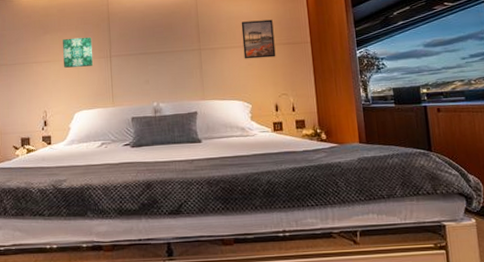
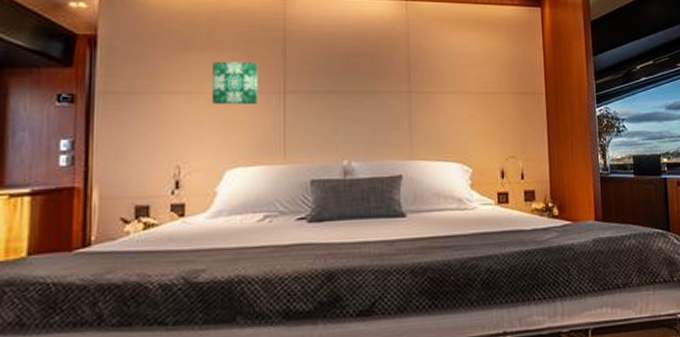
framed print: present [241,19,276,59] -> none [464,60,505,109]

